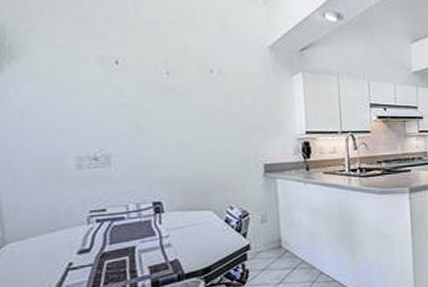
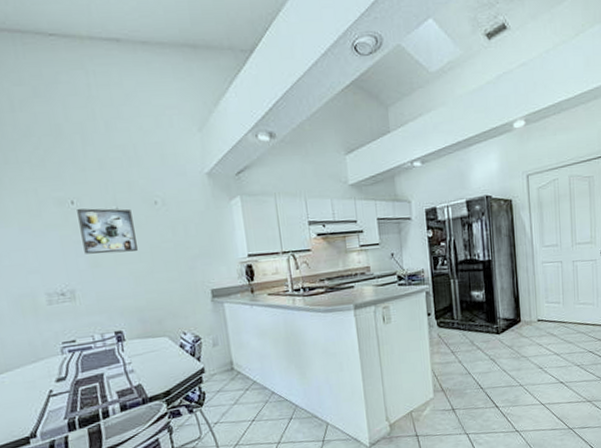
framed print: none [121,70,187,119] -> present [77,208,138,254]

